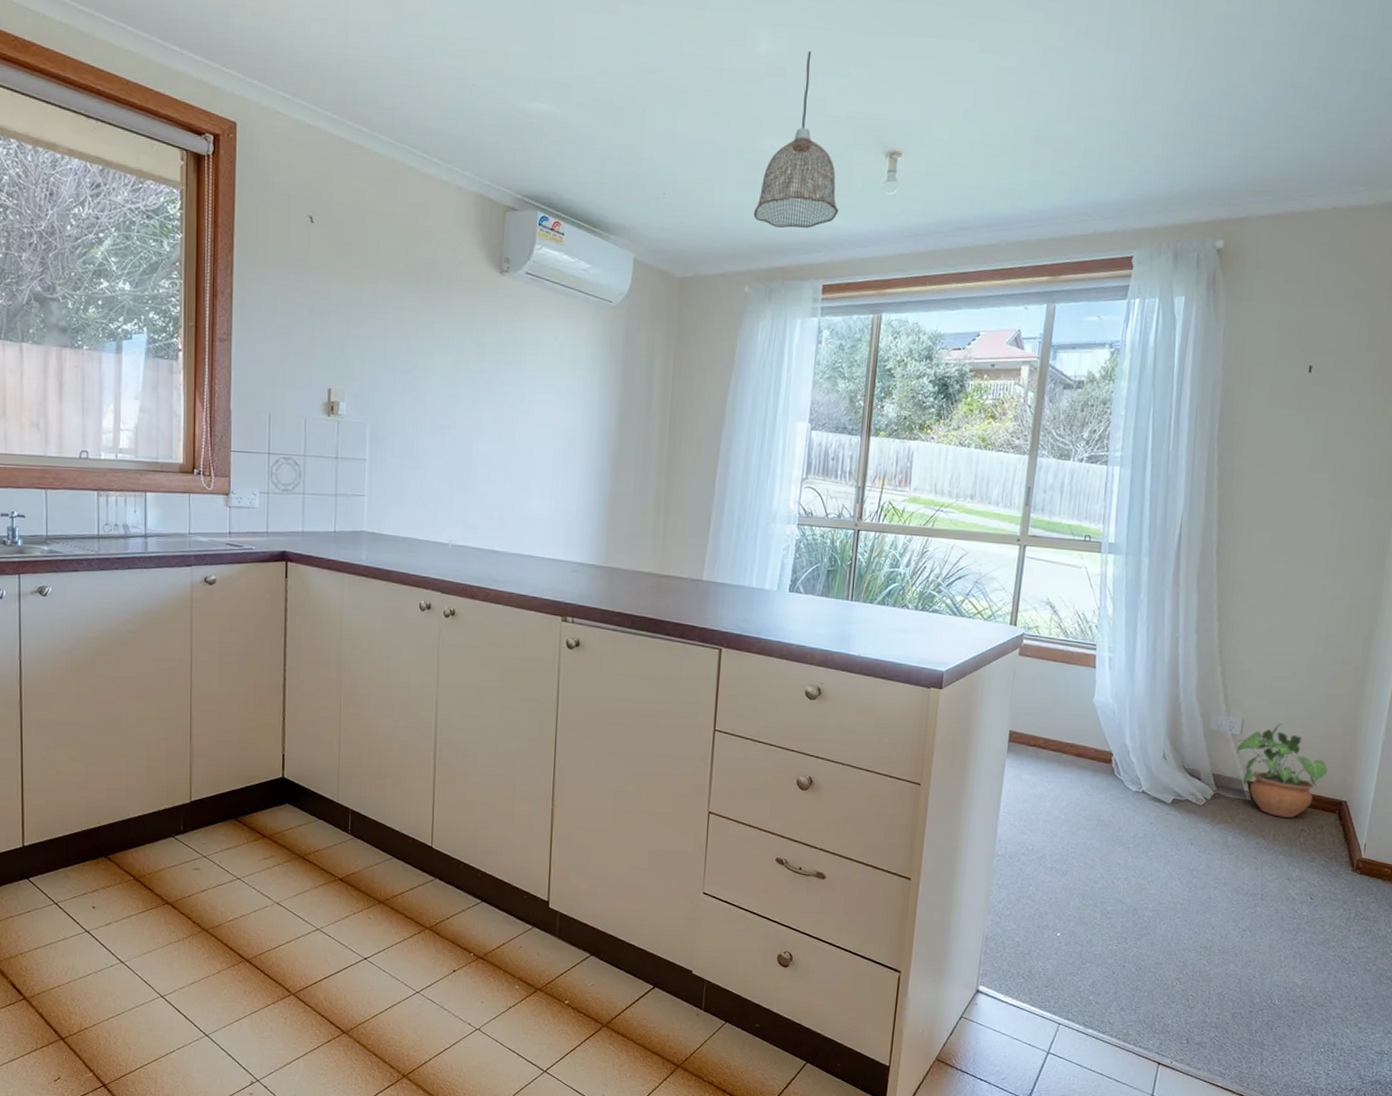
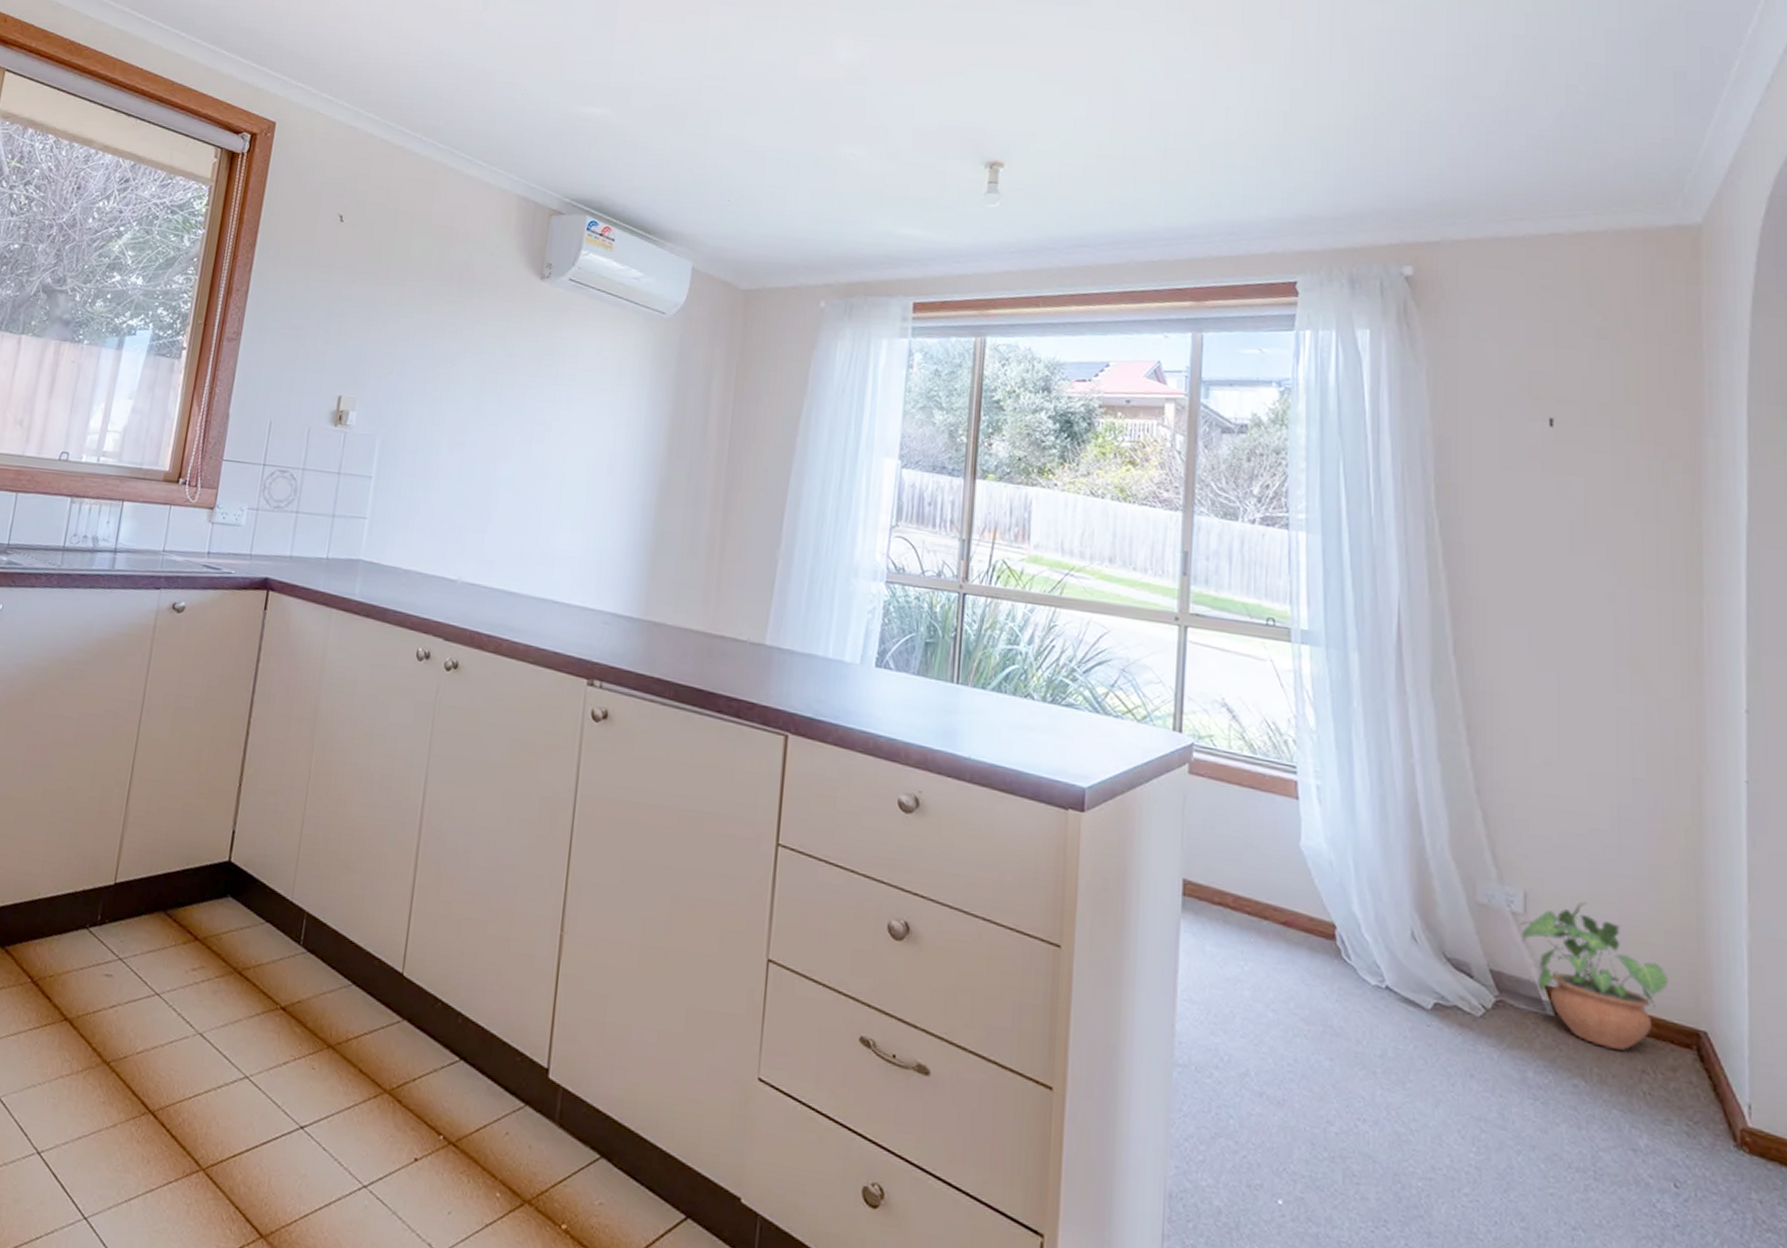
pendant lamp: present [753,50,839,228] -> none [831,59,931,241]

